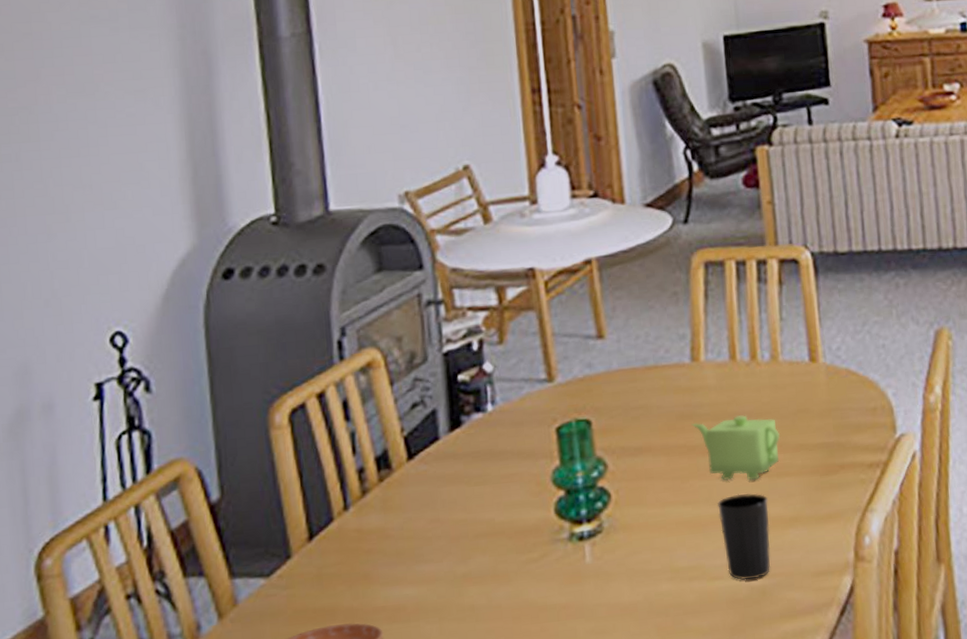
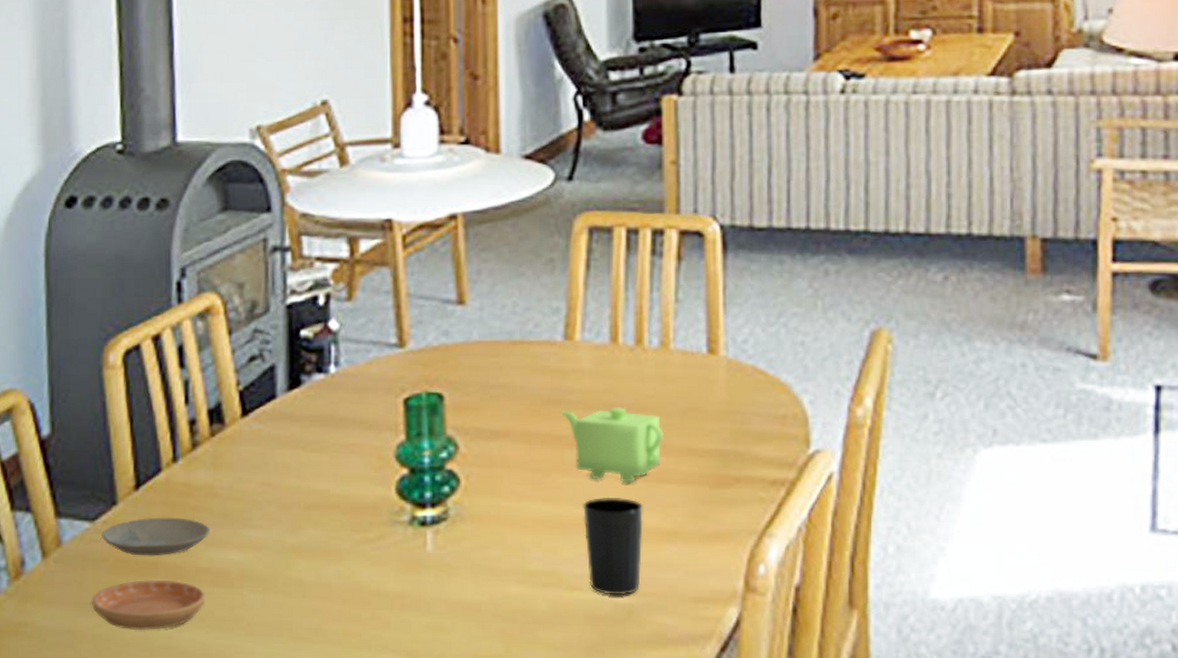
plate: none [278,562,385,604] -> present [102,517,210,556]

